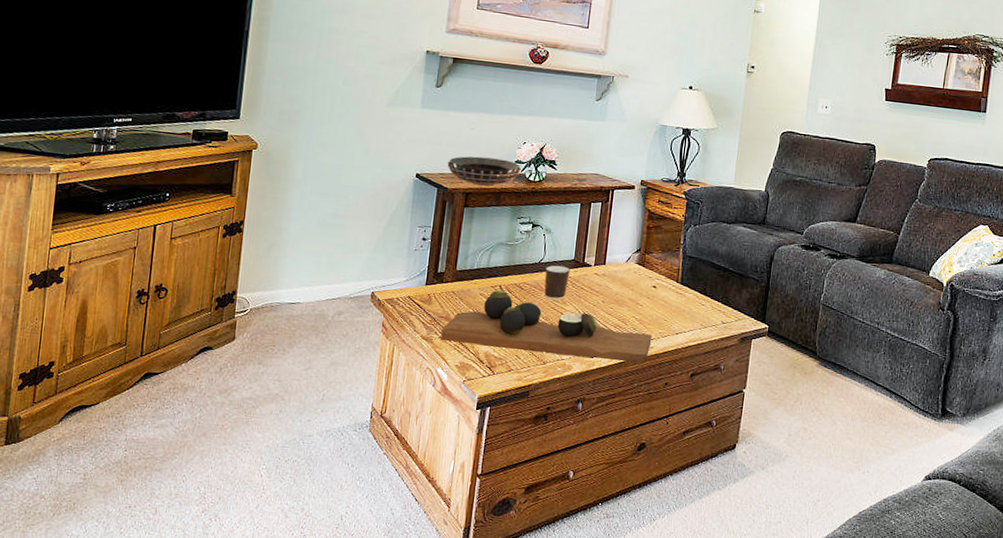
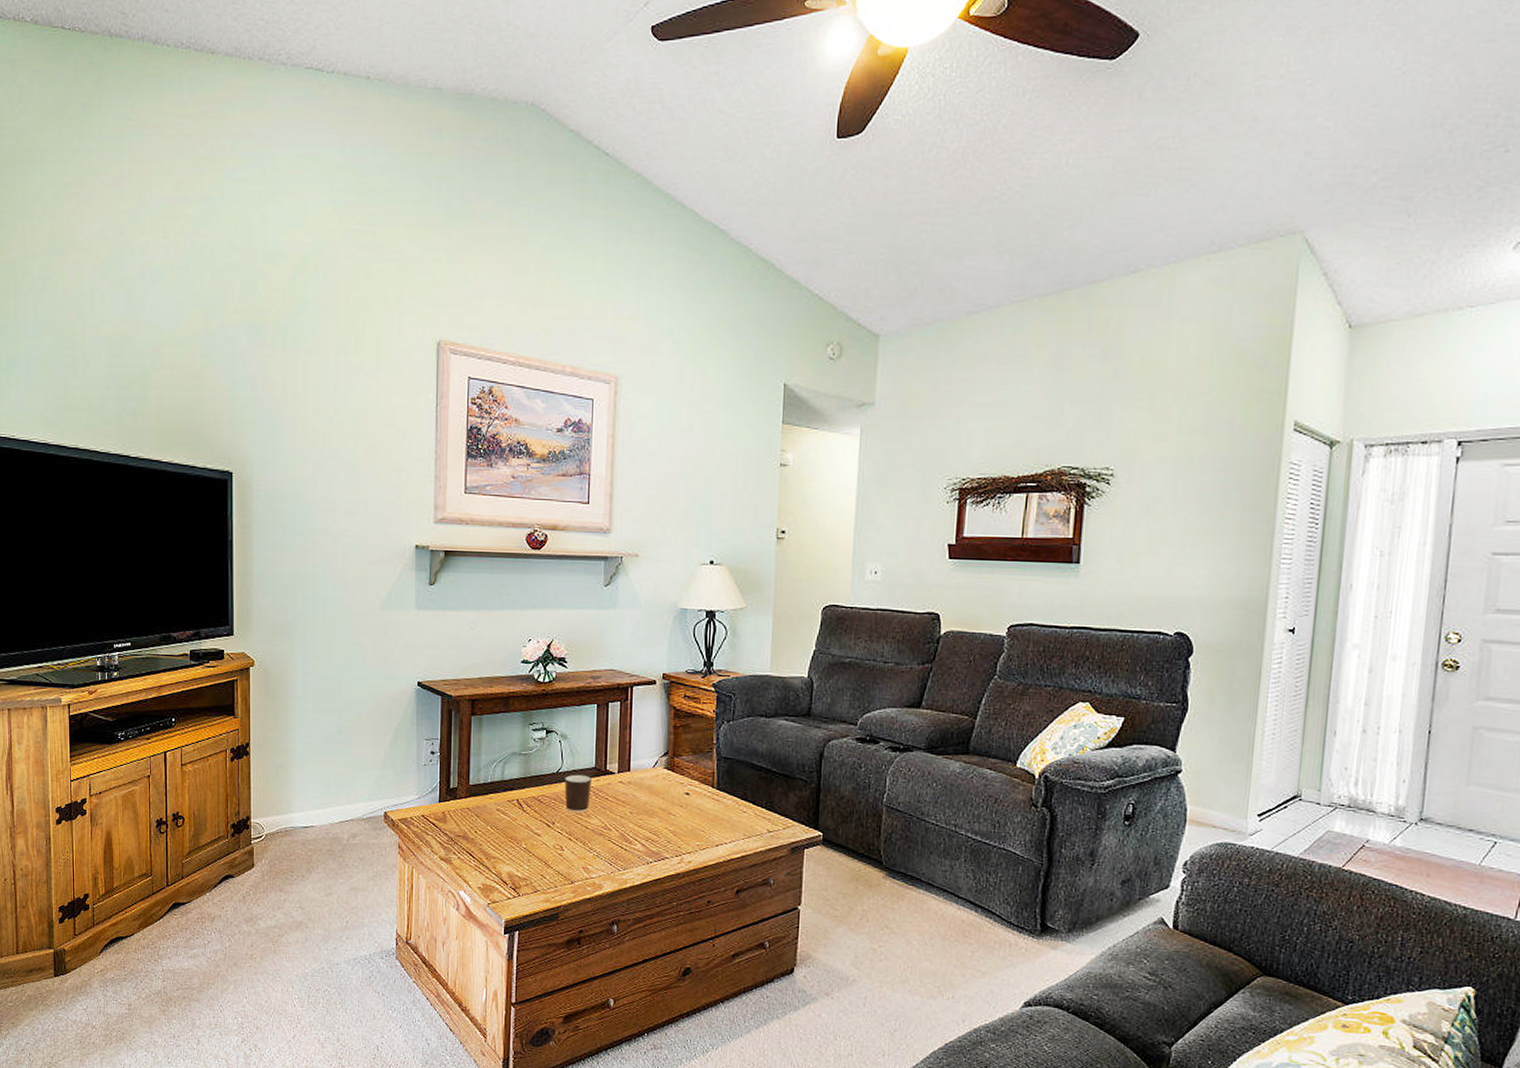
decorative tray: present [440,289,652,364] -> none [460,804,689,880]
decorative bowl: present [447,156,521,186] -> none [449,659,529,691]

